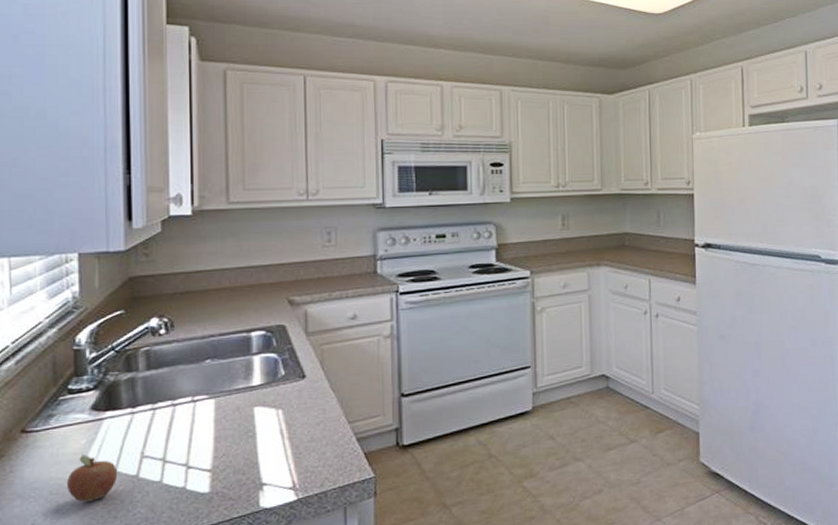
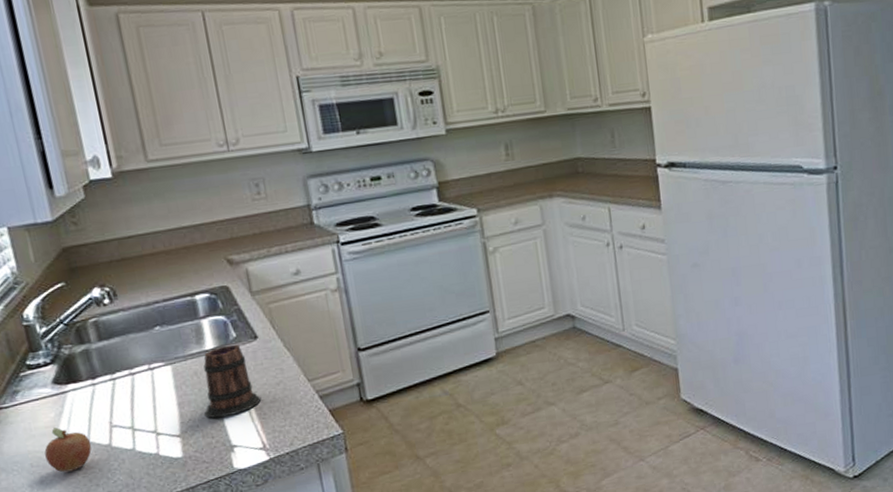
mug: none [238,382,299,455] -> present [203,344,262,418]

